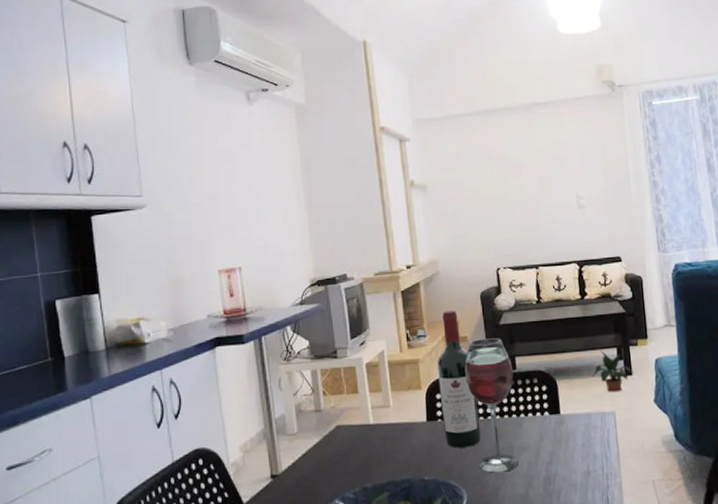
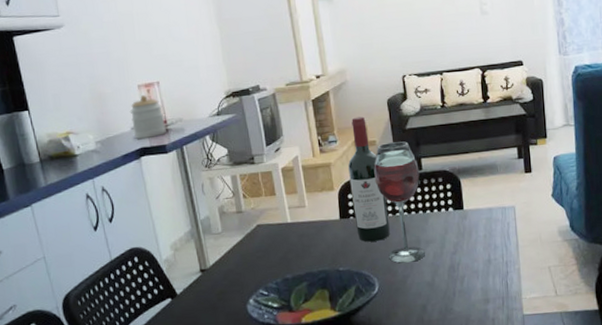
jar: none [207,281,245,328] -> present [129,95,166,140]
potted plant: present [592,351,634,393] -> none [494,151,534,189]

